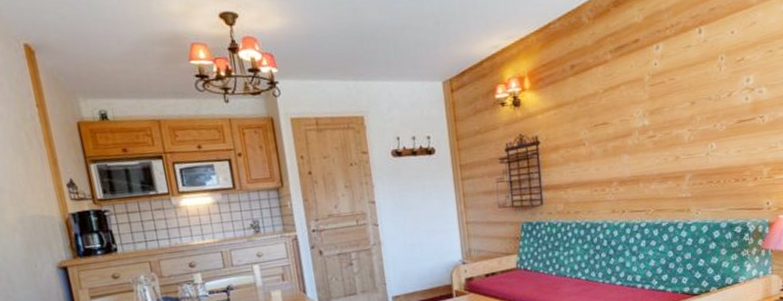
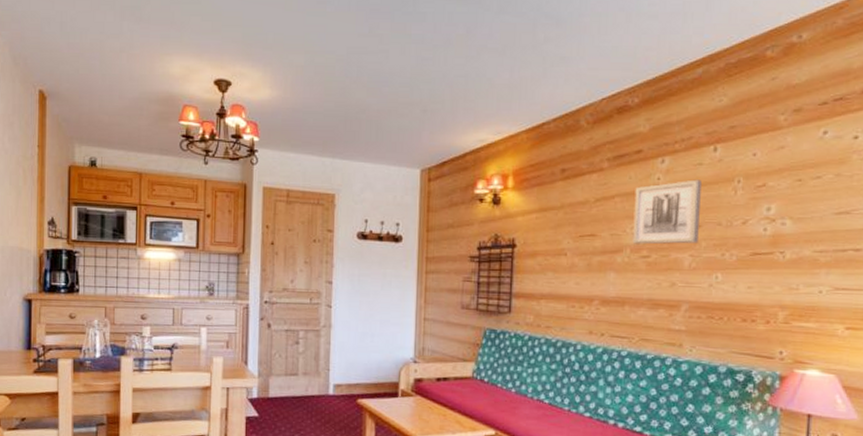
wall art: none [637,60,694,127] -> present [632,179,702,245]

